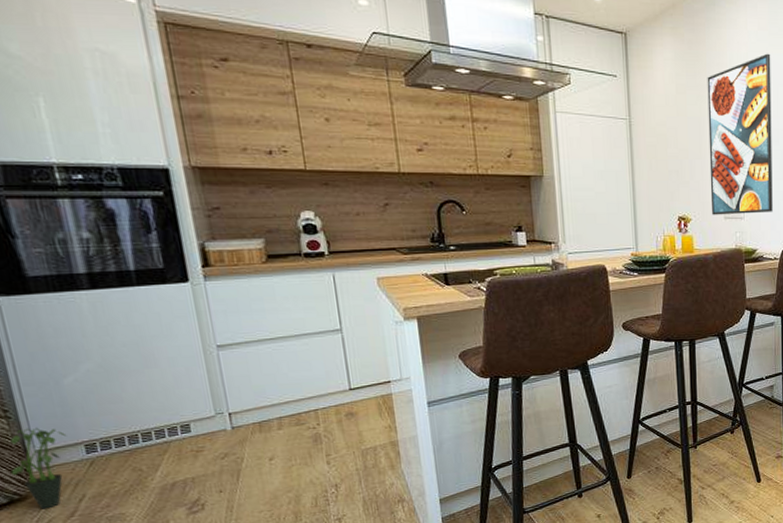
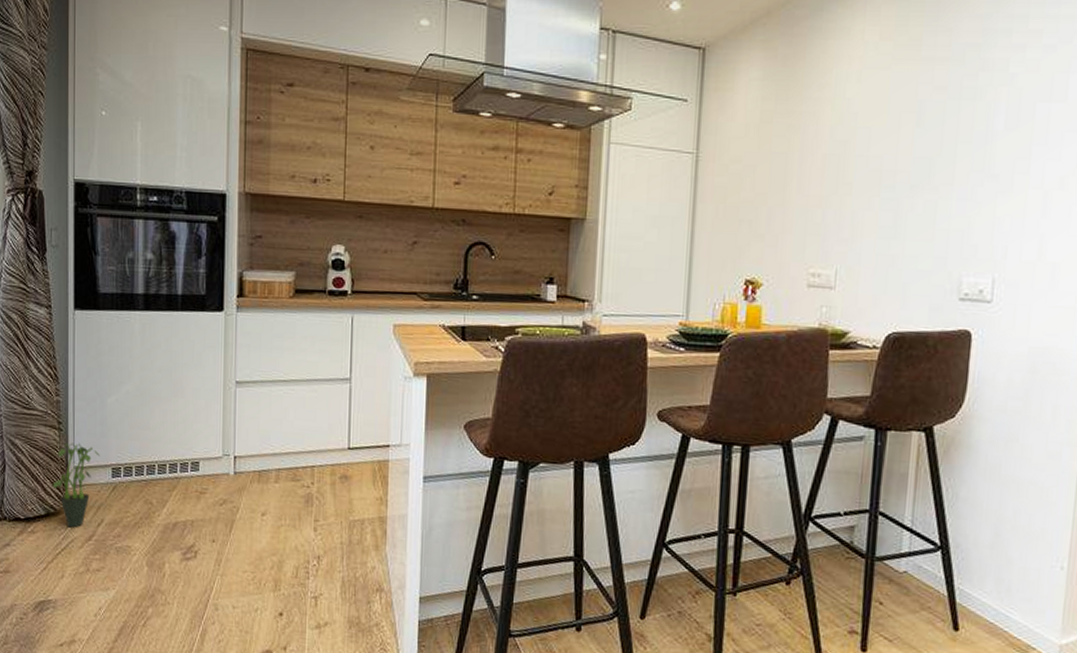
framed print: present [707,53,773,215] -> none [790,70,894,283]

